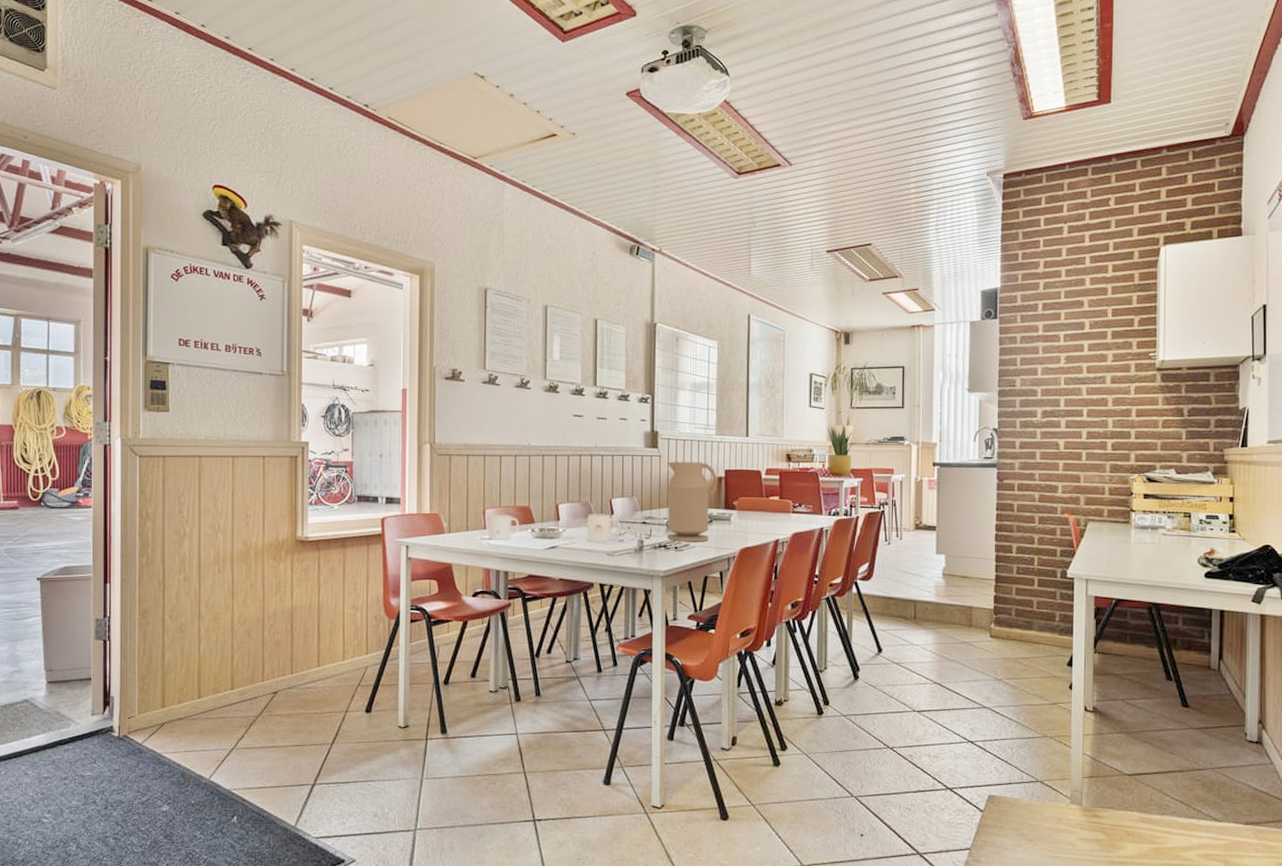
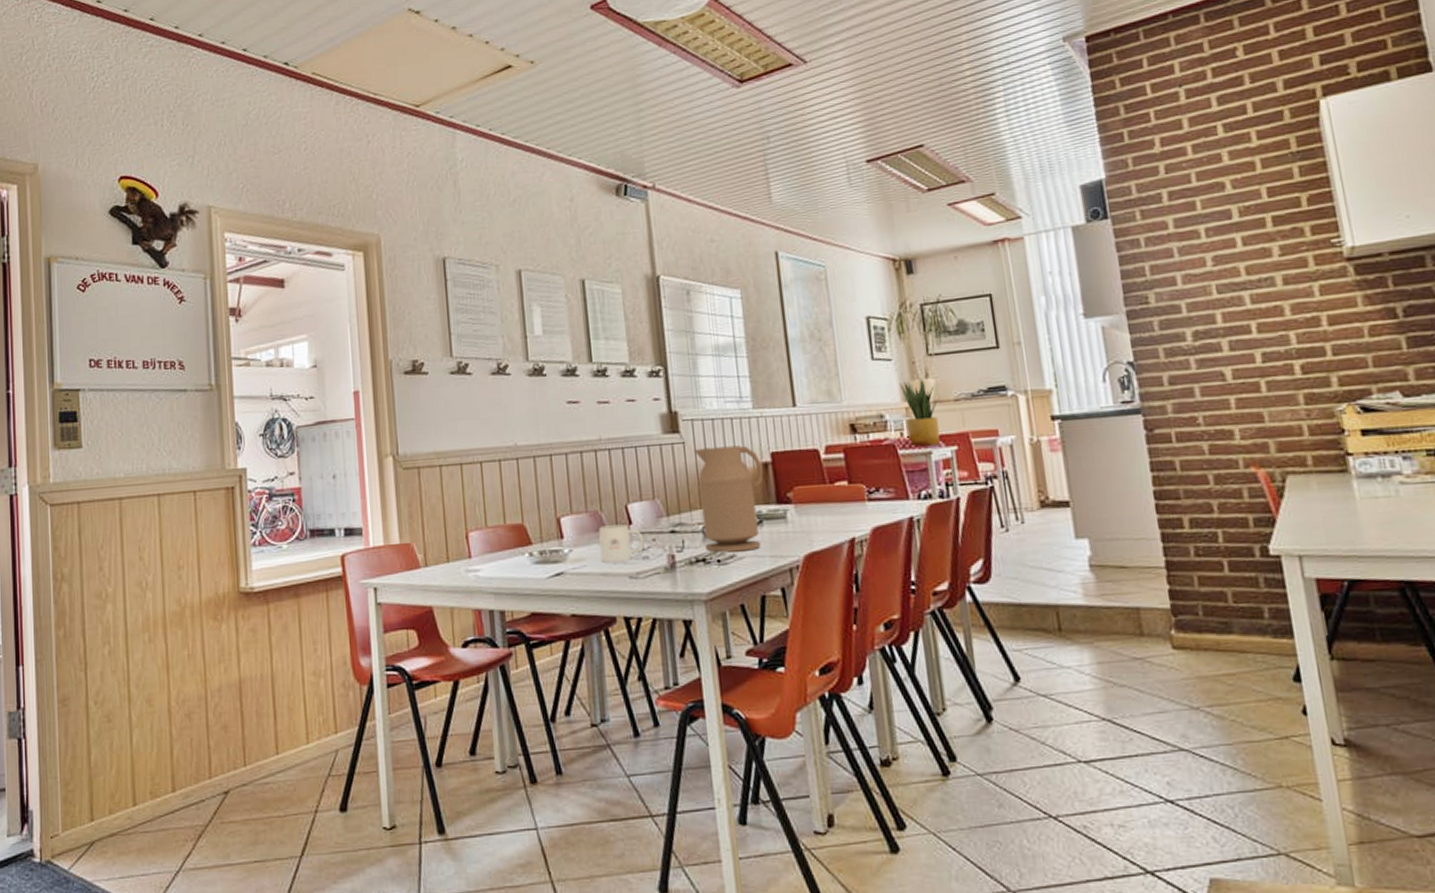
mug: present [486,513,520,541] -> none [471,536,514,572]

